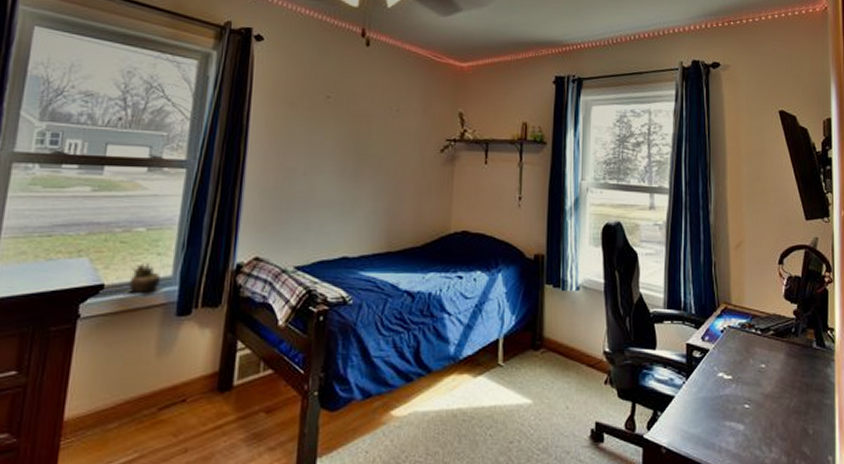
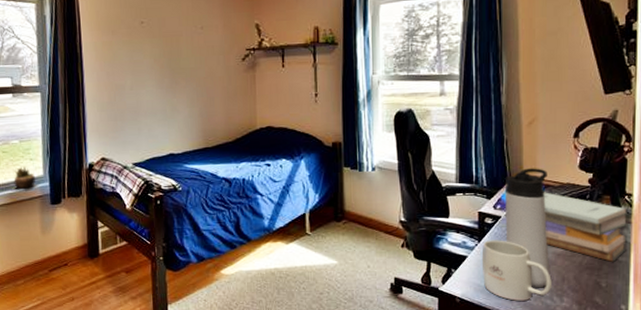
mug: none [689,377,760,451] -> present [481,240,552,301]
thermos bottle: none [713,295,757,434] -> present [505,168,549,287]
books: none [751,323,832,405] -> present [543,192,628,262]

